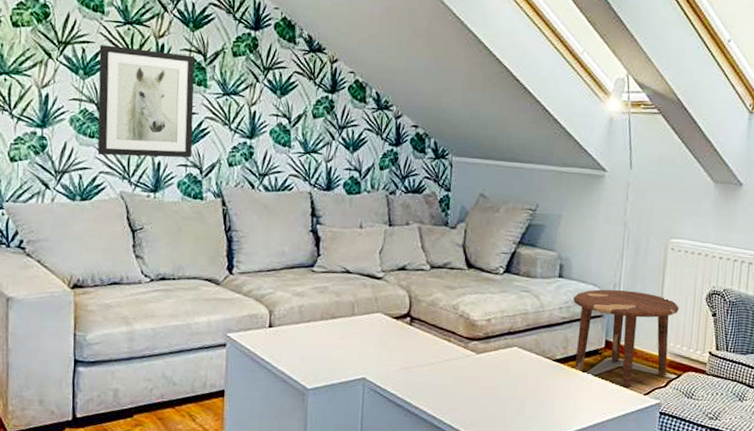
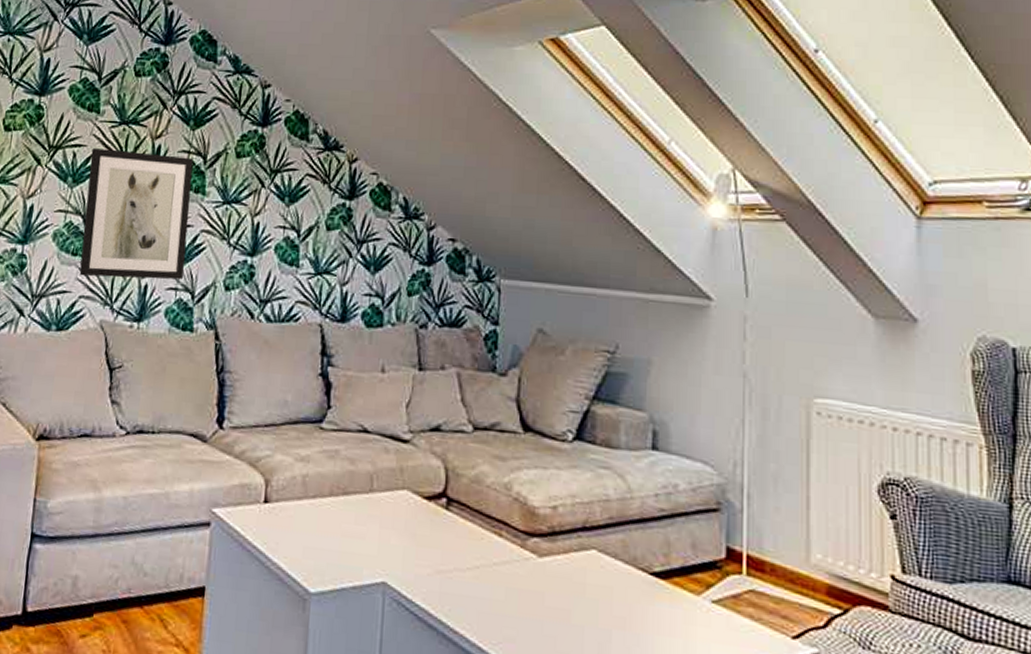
side table: present [573,289,680,388] -> none [675,469,838,625]

